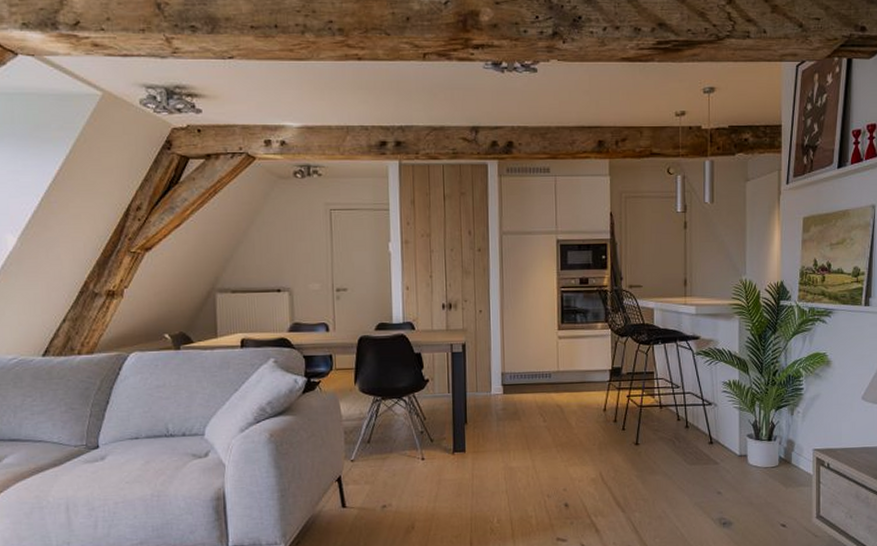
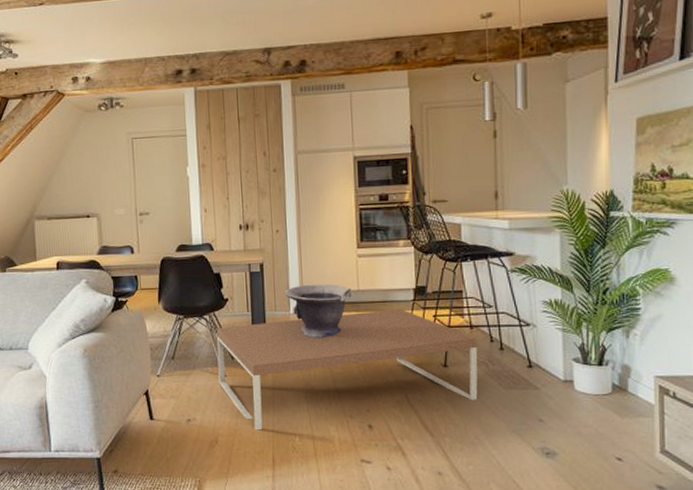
coffee table: none [415,389,666,514] -> present [216,308,478,431]
decorative bowl: none [486,365,552,419] -> present [284,284,352,338]

